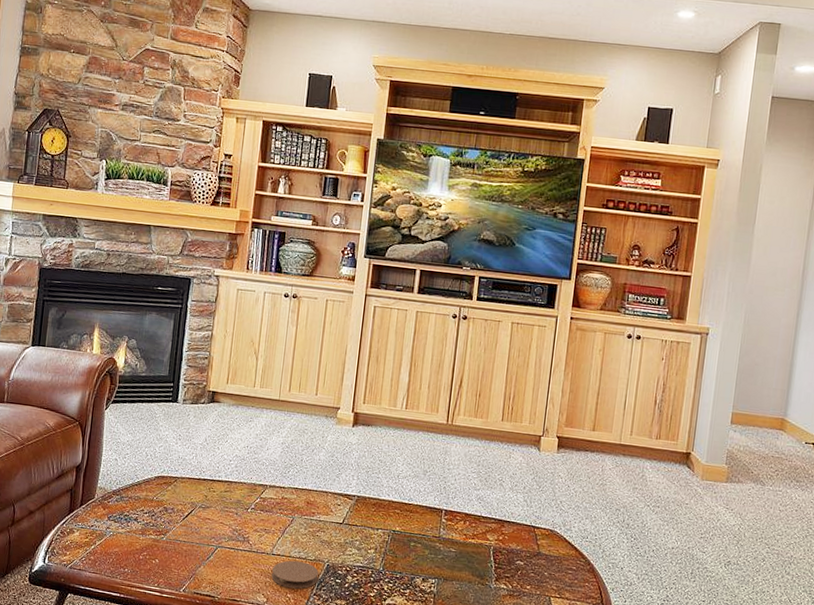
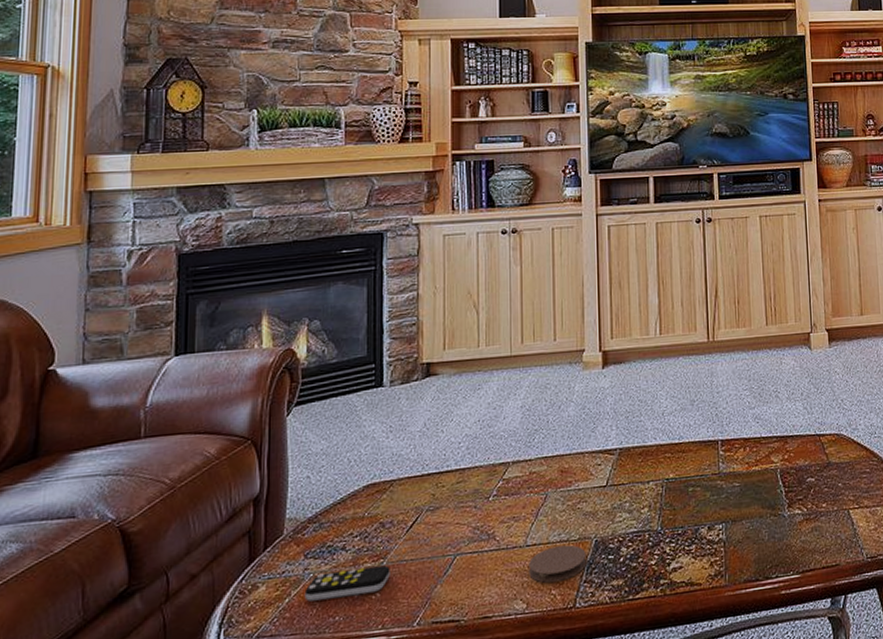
remote control: none [105,533,168,559] -> present [304,565,390,602]

